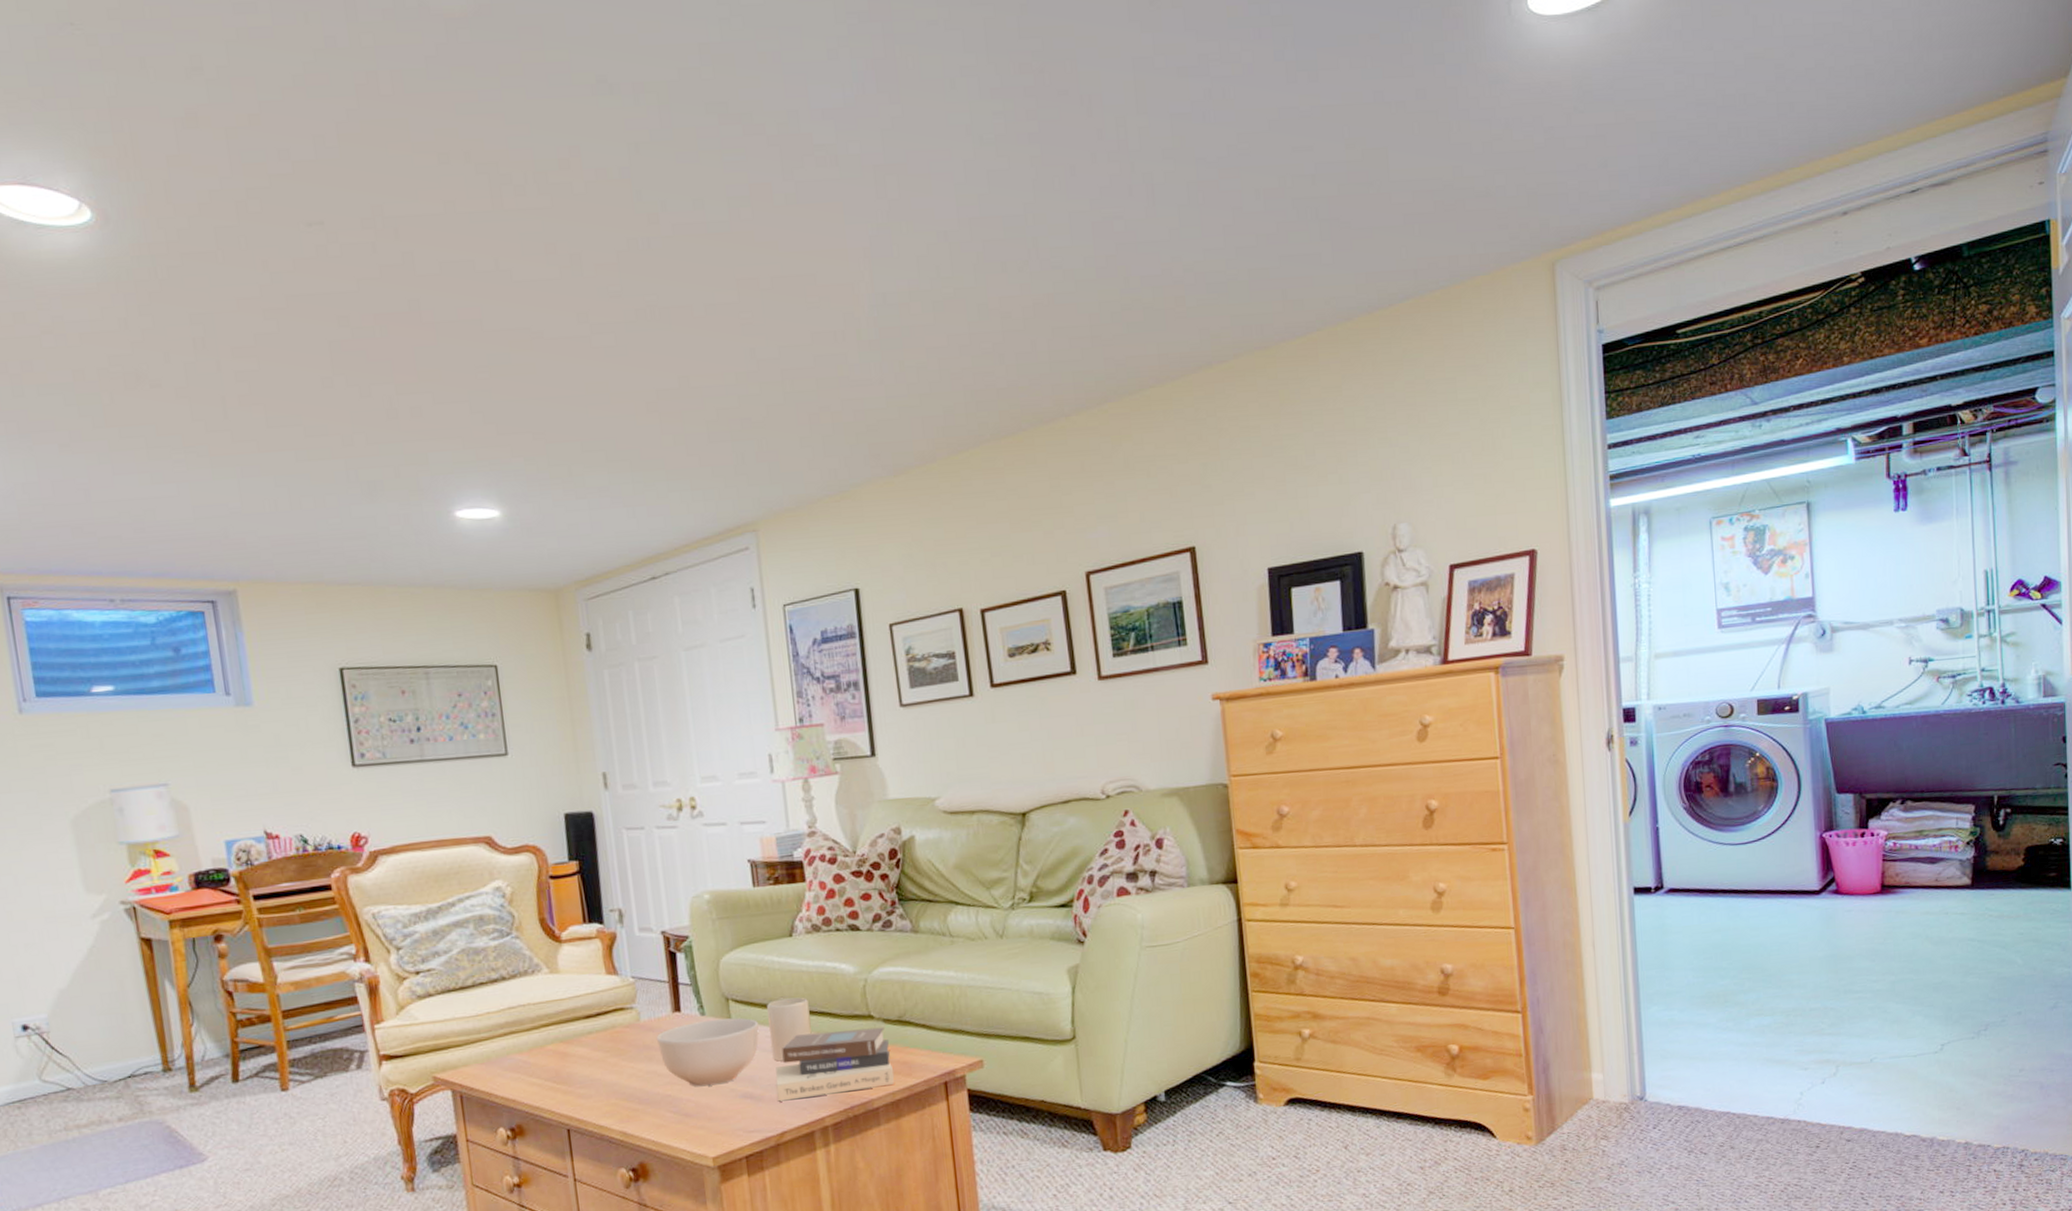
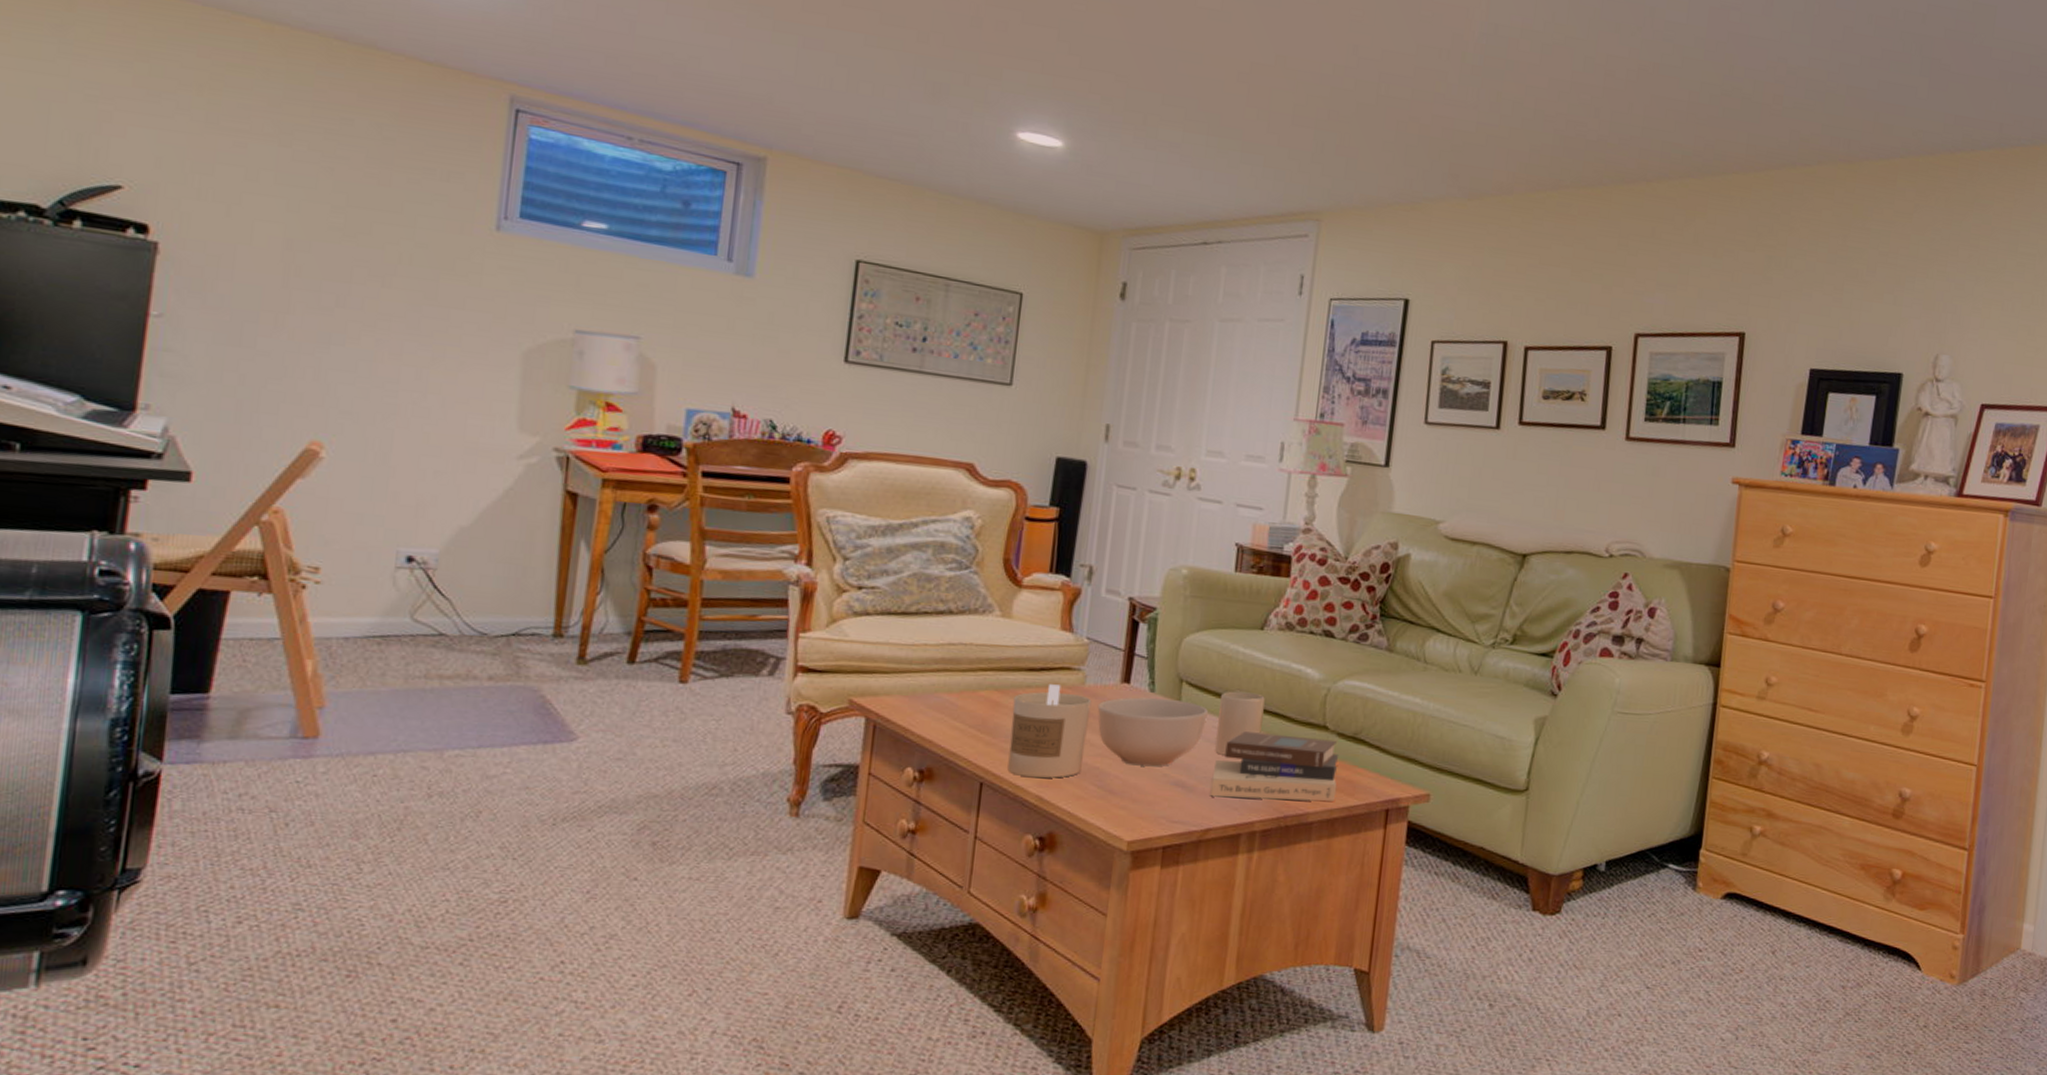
candle: none [578,1026,655,1117] -> present [1007,684,1092,779]

